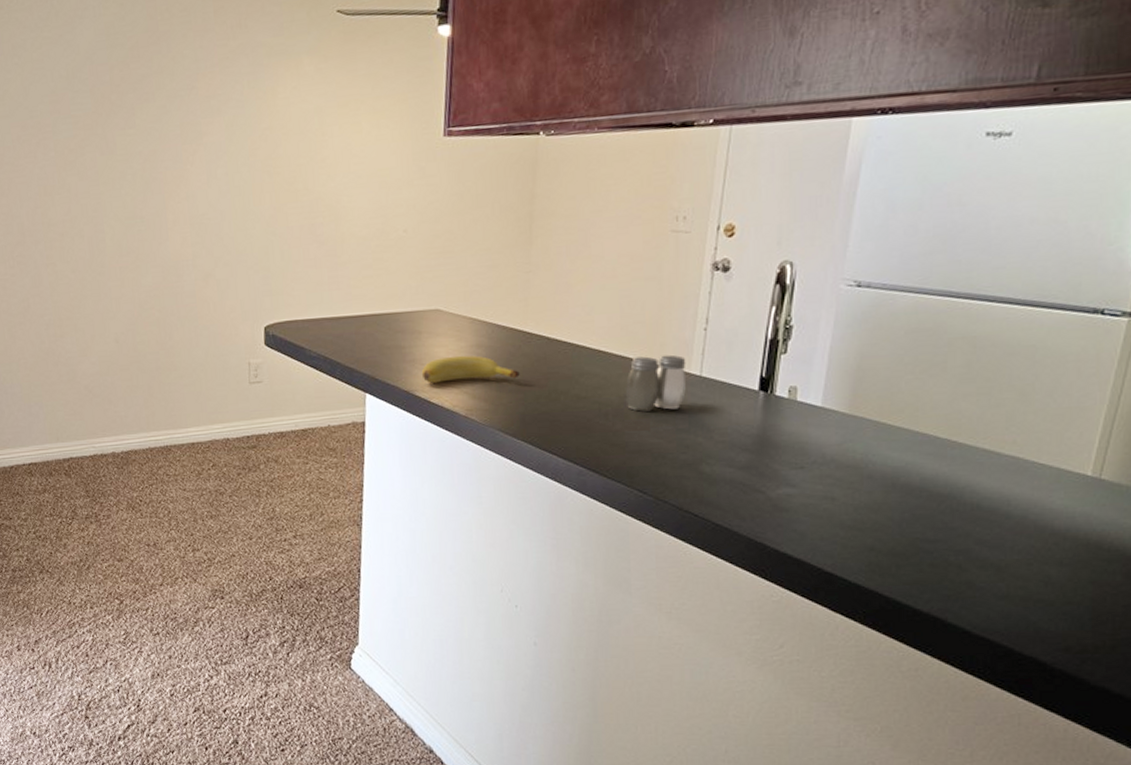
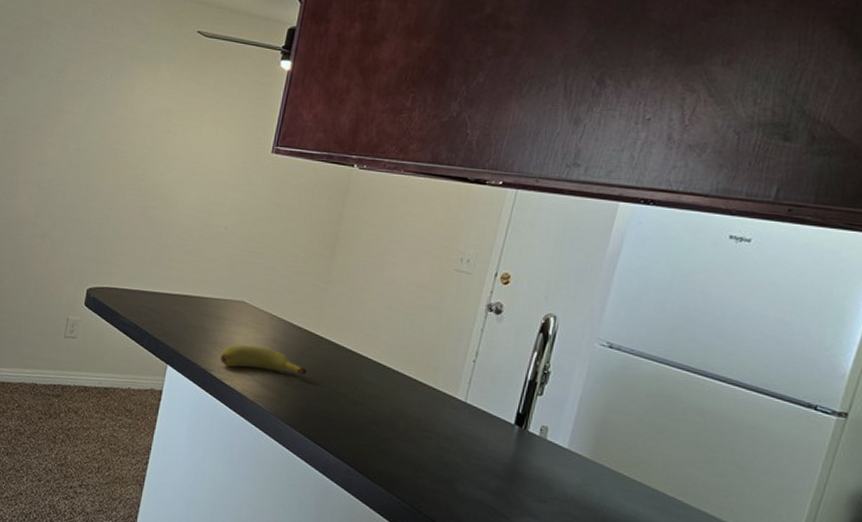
salt and pepper shaker: present [625,354,687,412] -> none [396,375,454,429]

